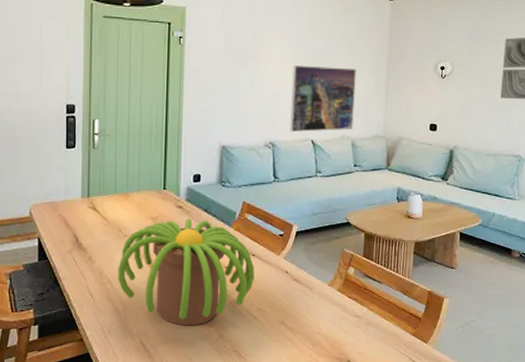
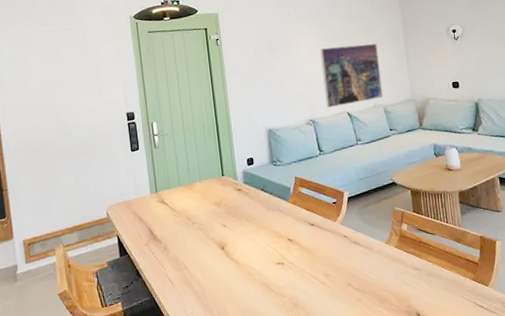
plant: present [118,218,255,326] -> none [191,198,317,300]

